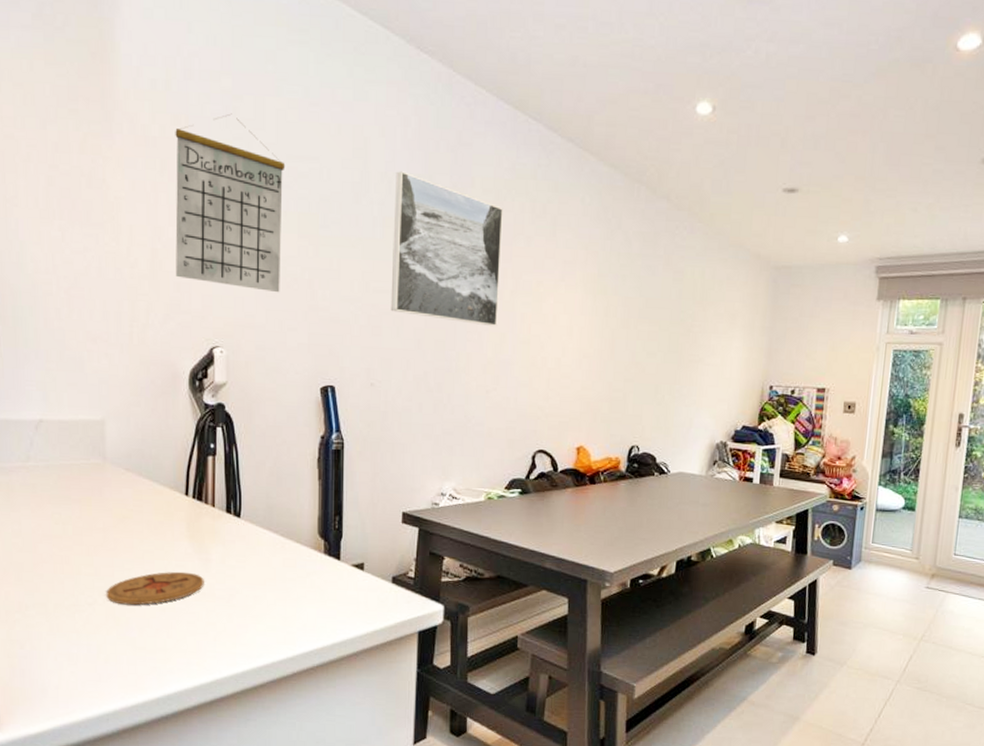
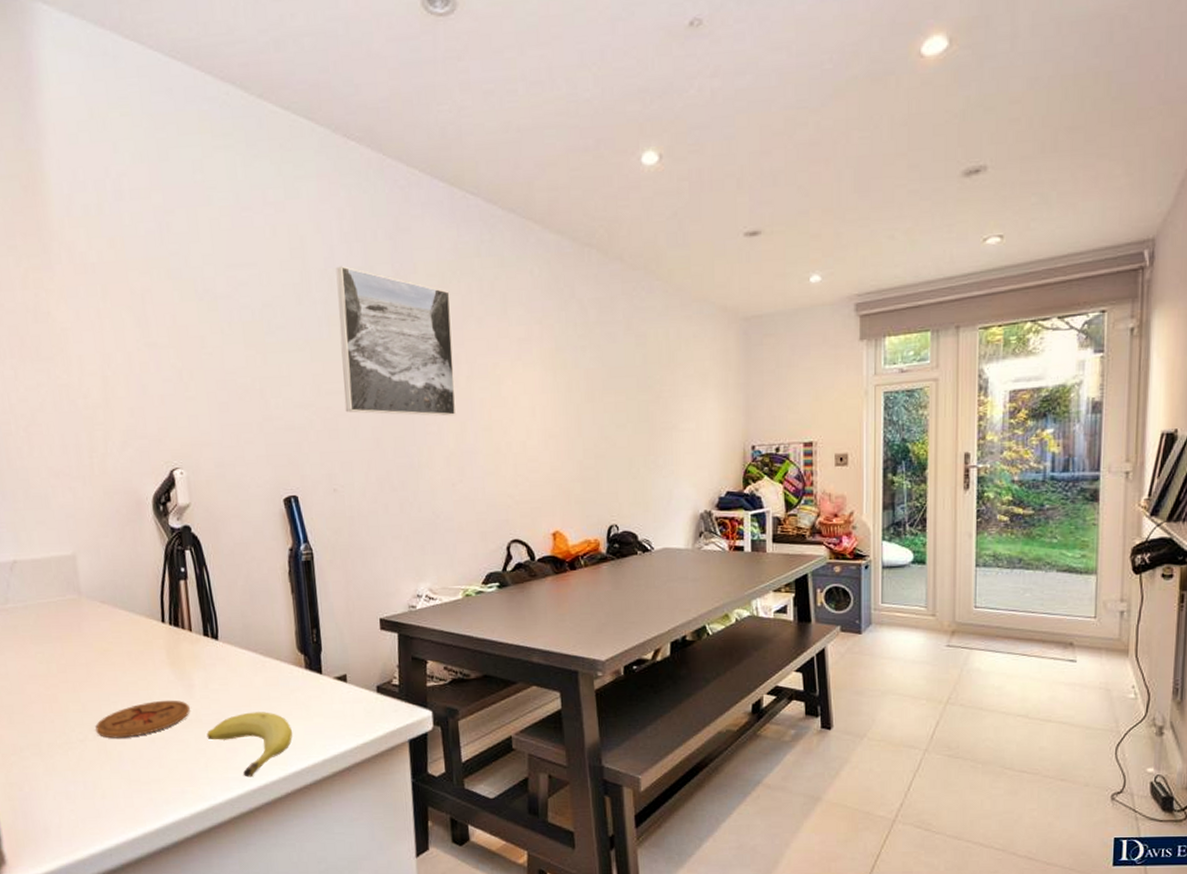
calendar: present [175,113,286,293] -> none [112,229,233,407]
fruit: none [218,591,304,655] -> present [206,712,293,778]

